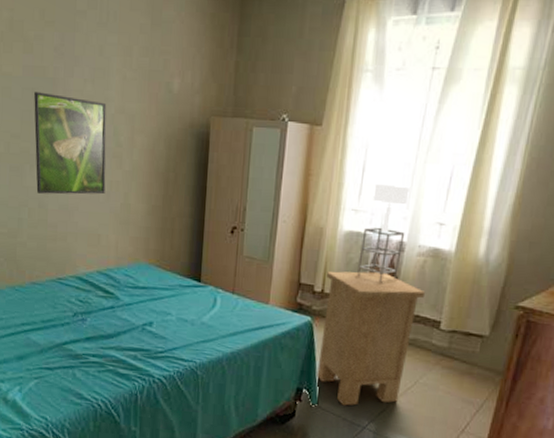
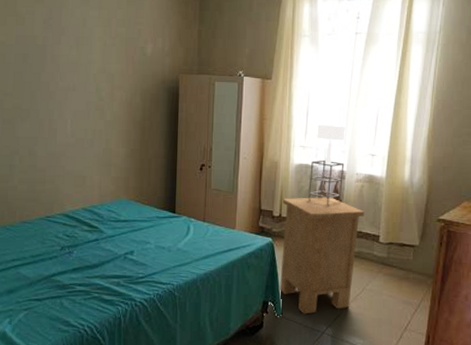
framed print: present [34,92,107,195] -> none [25,57,90,143]

